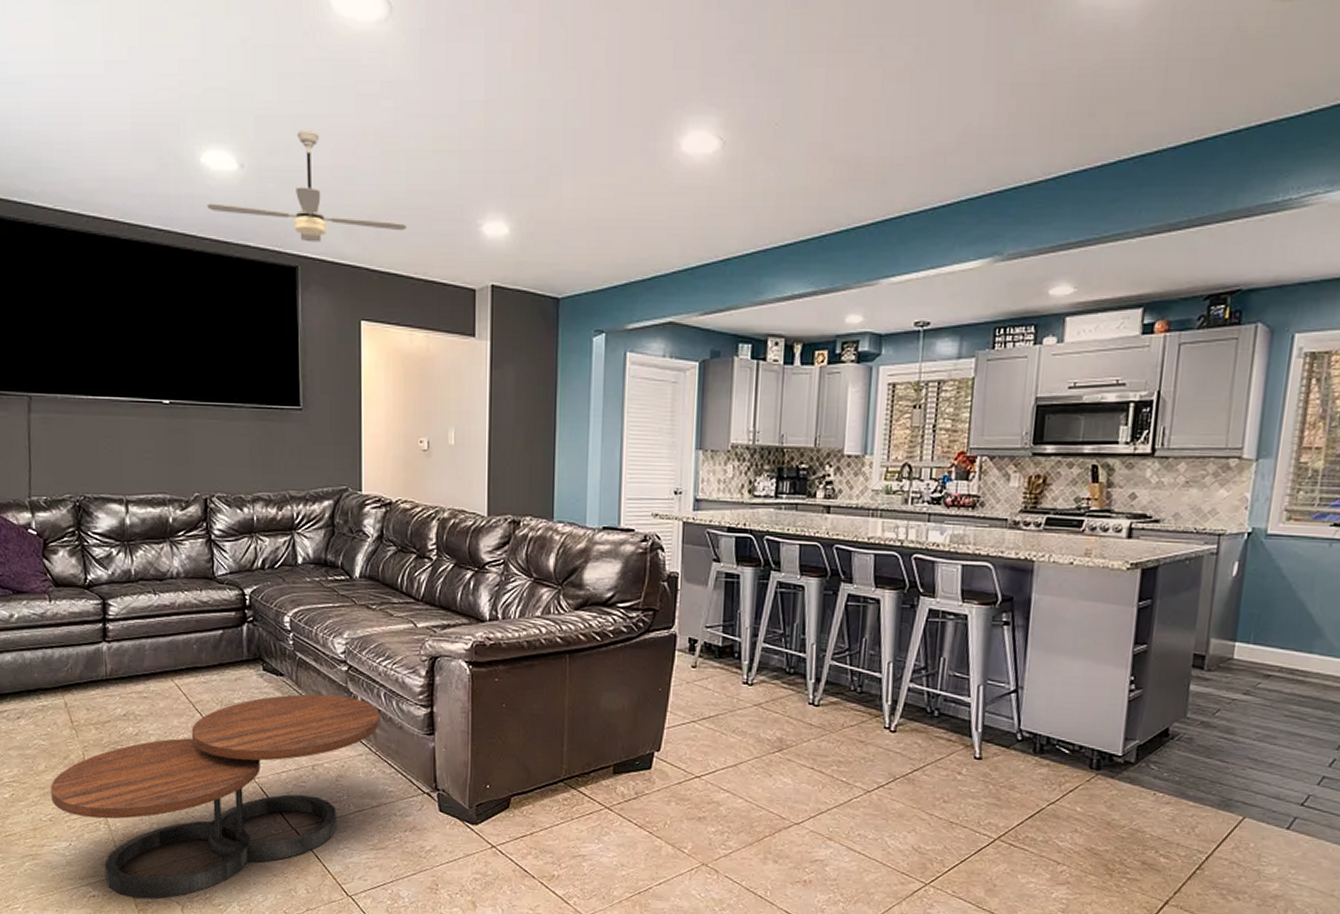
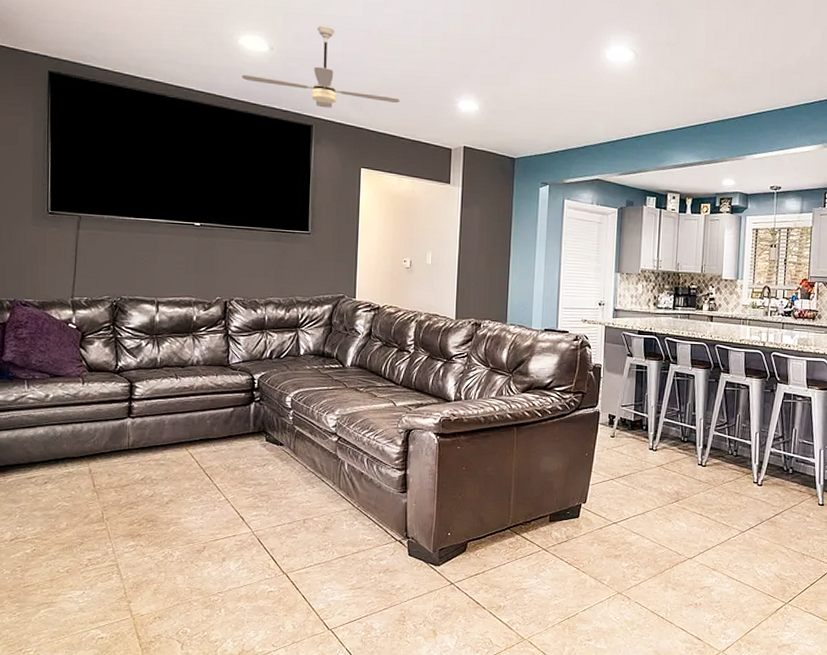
coffee table: present [51,694,380,899] -> none [70,460,363,639]

